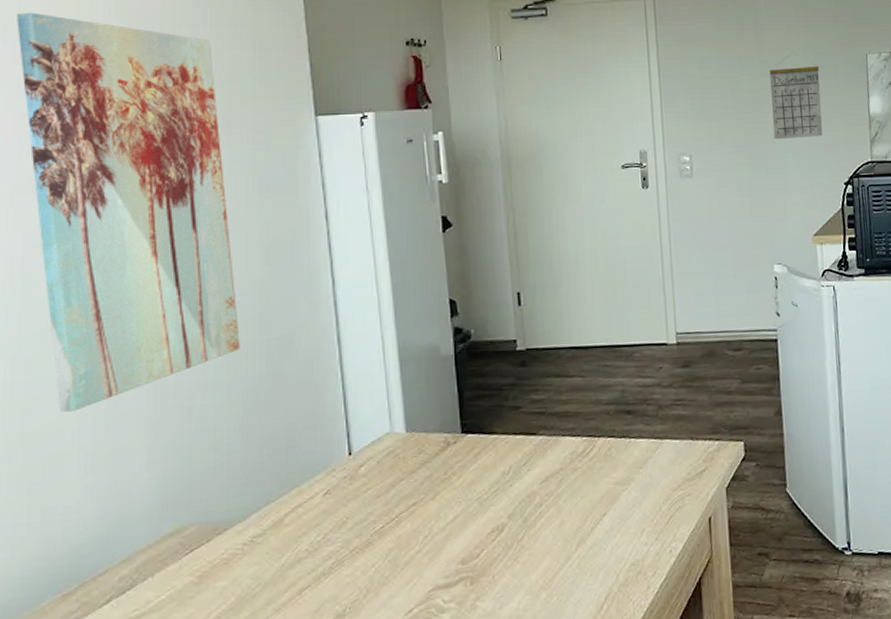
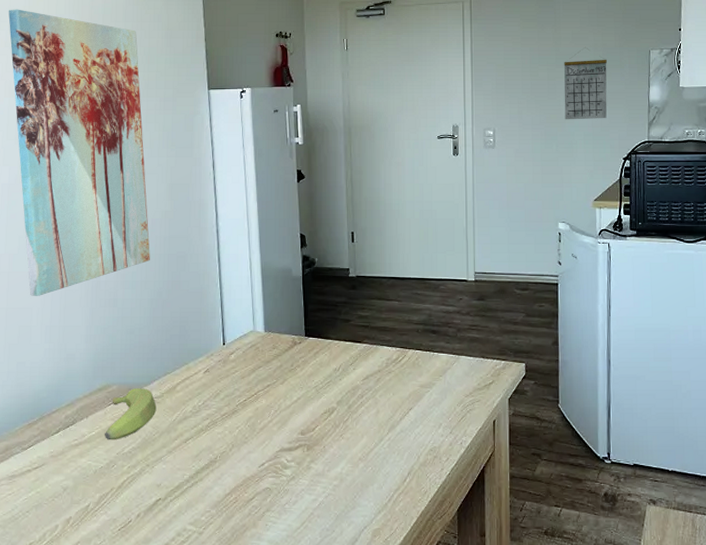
banana: none [180,525,256,605] -> present [105,388,157,440]

